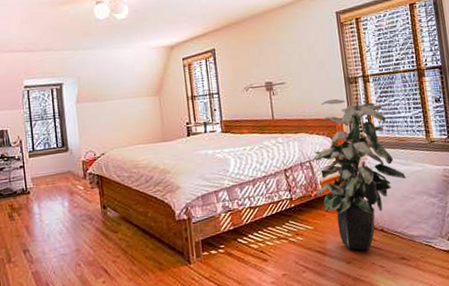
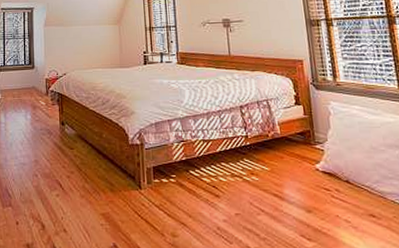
indoor plant: present [314,98,406,251] -> none [272,39,375,201]

